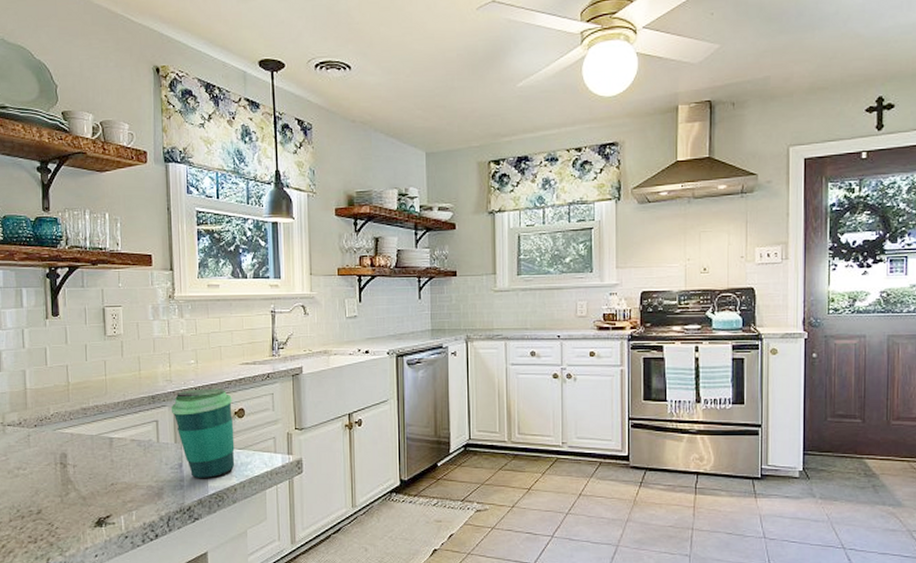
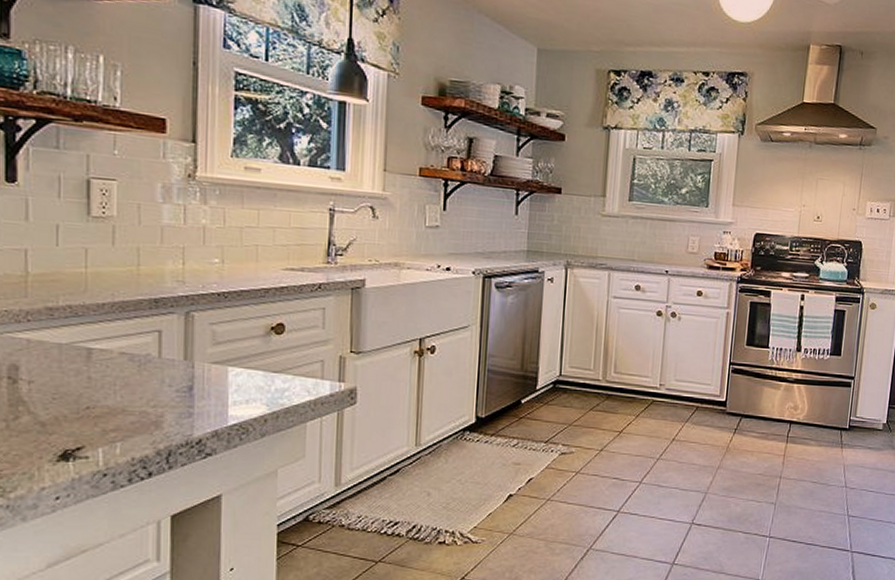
cup: present [171,388,235,478] -> none [181,295,269,405]

